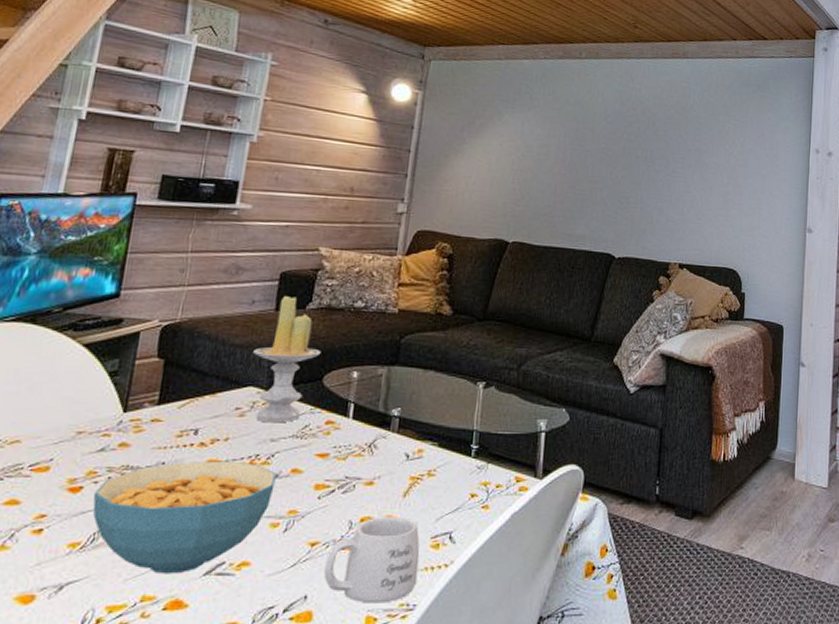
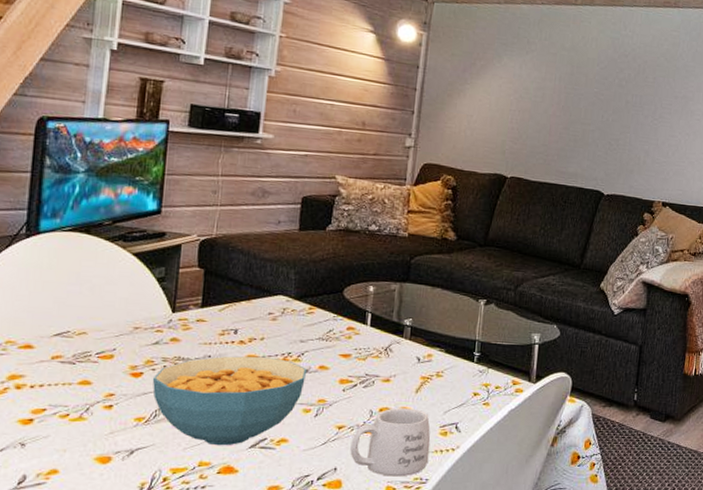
candle: present [253,296,321,423] -> none [281,218,341,327]

